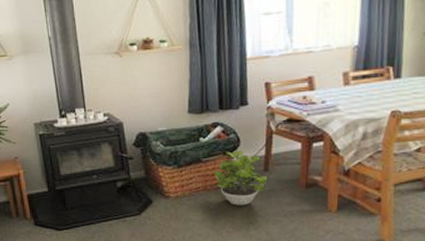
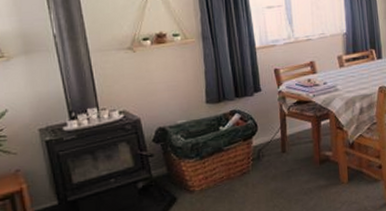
potted plant: present [214,150,268,206] -> none [236,135,286,191]

